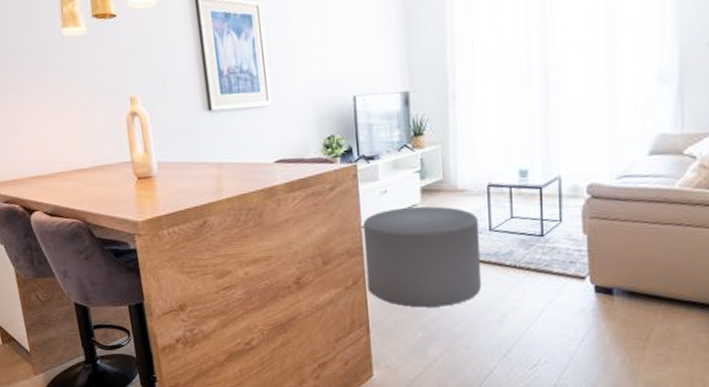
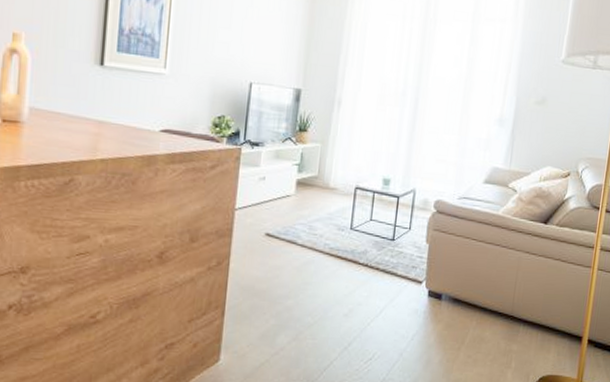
pouf: present [362,206,481,308] -> none [230,196,343,296]

